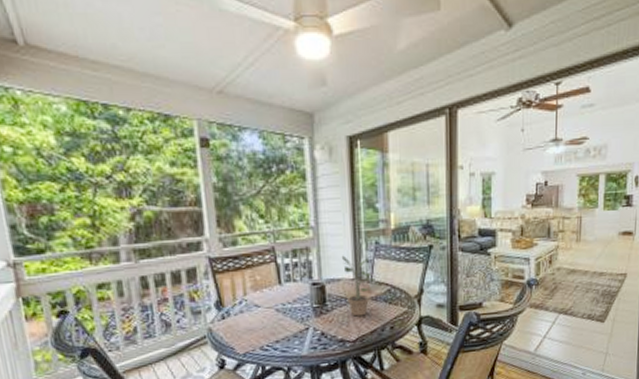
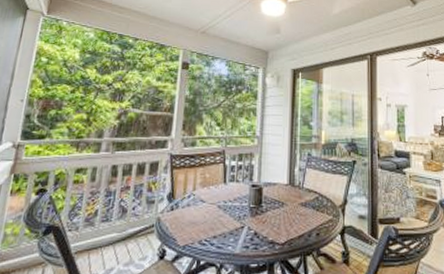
potted plant: present [342,255,376,317] -> none [279,162,306,220]

